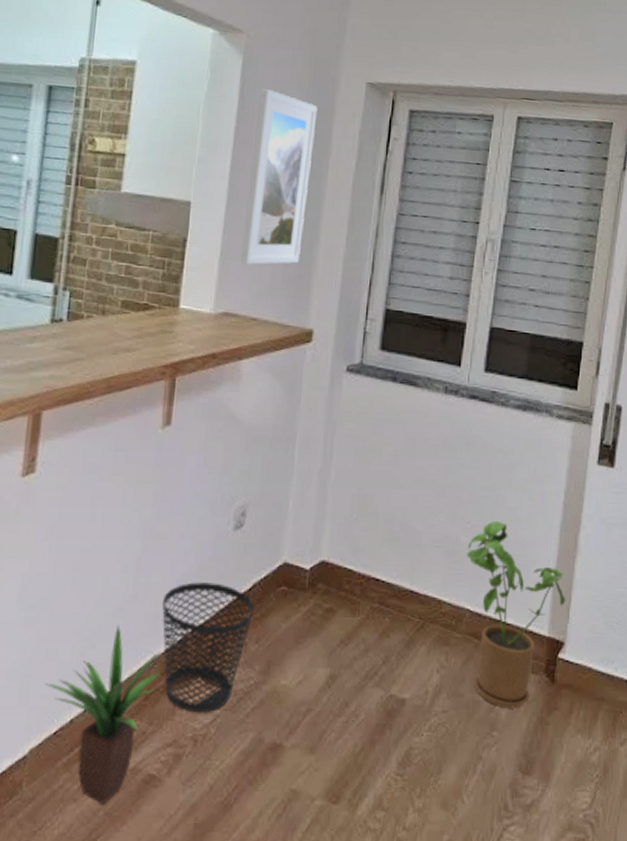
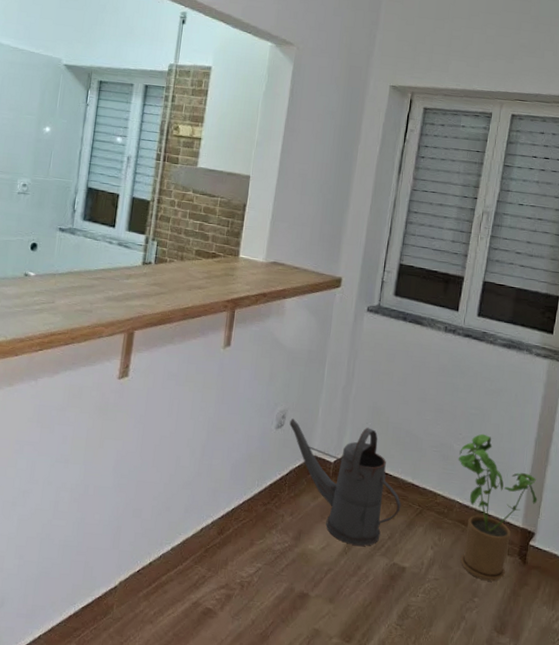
potted plant: present [46,625,163,804] -> none [132,494,220,627]
wastebasket: present [161,582,254,713] -> none [220,466,290,565]
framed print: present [241,89,318,265] -> none [287,89,351,226]
watering can: none [251,516,398,675] -> present [289,418,401,546]

